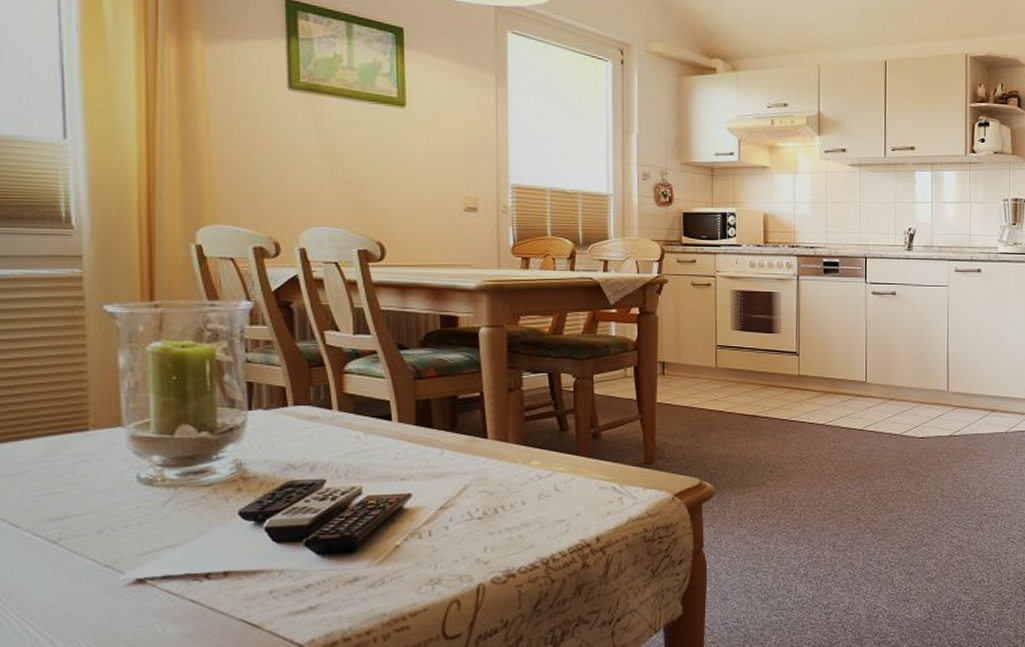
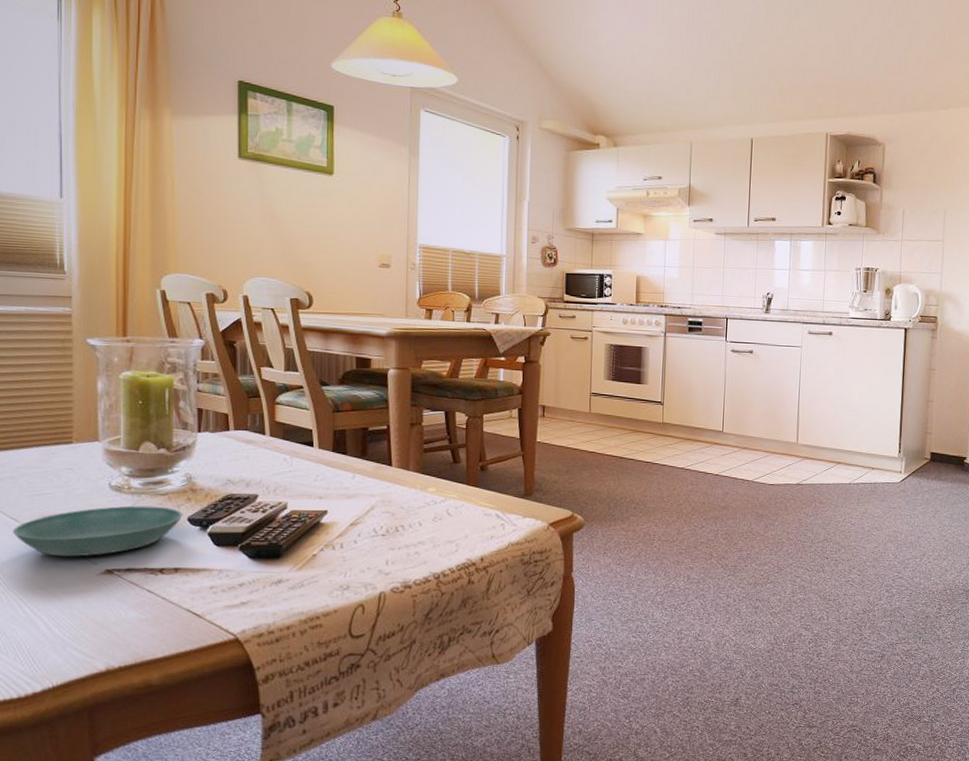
saucer: none [12,499,233,567] -> present [12,505,183,557]

